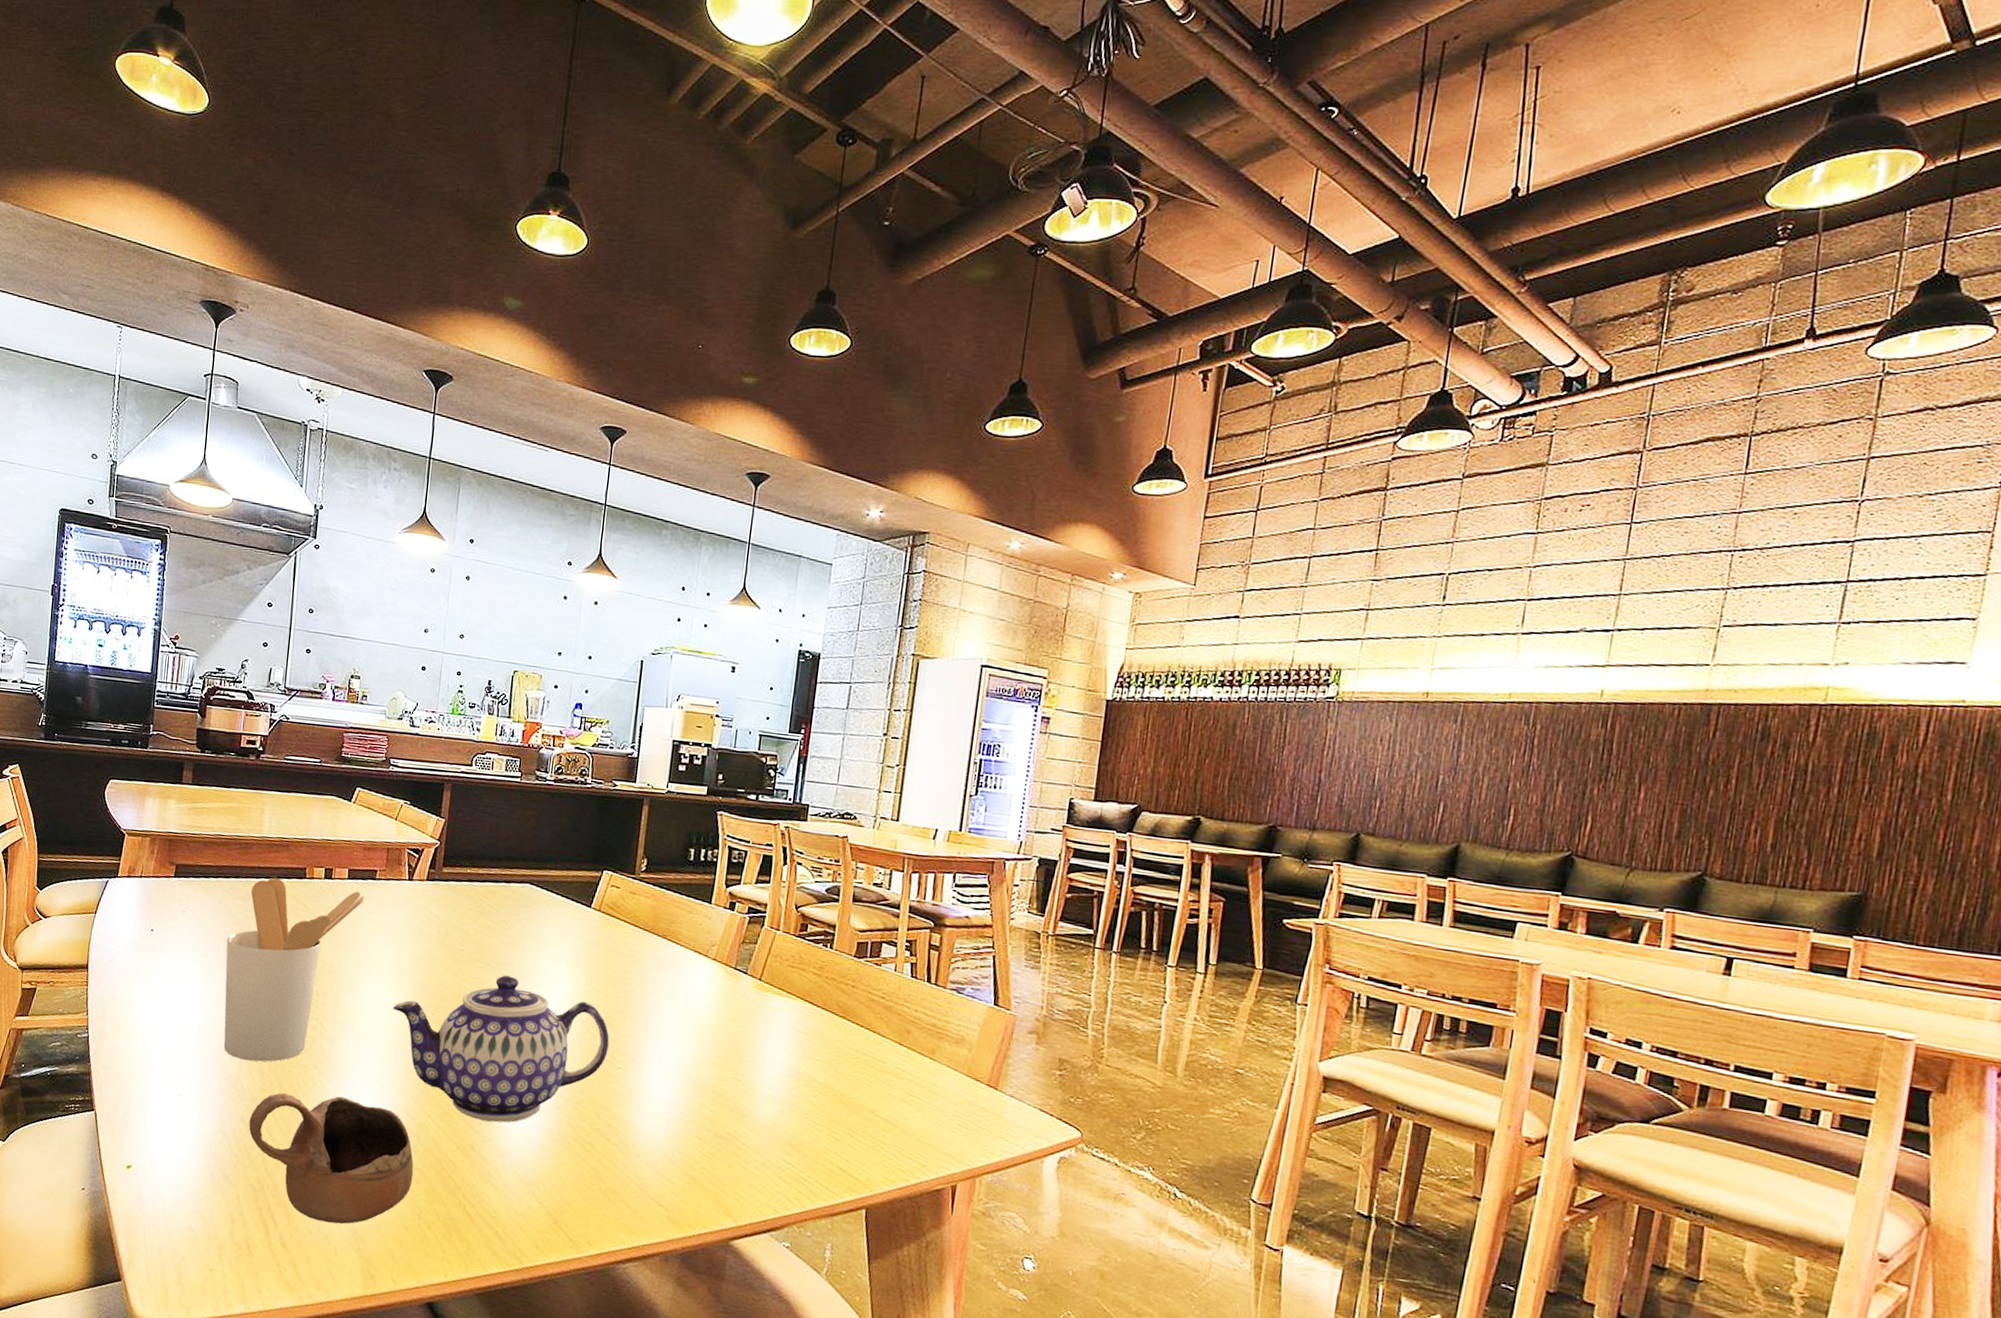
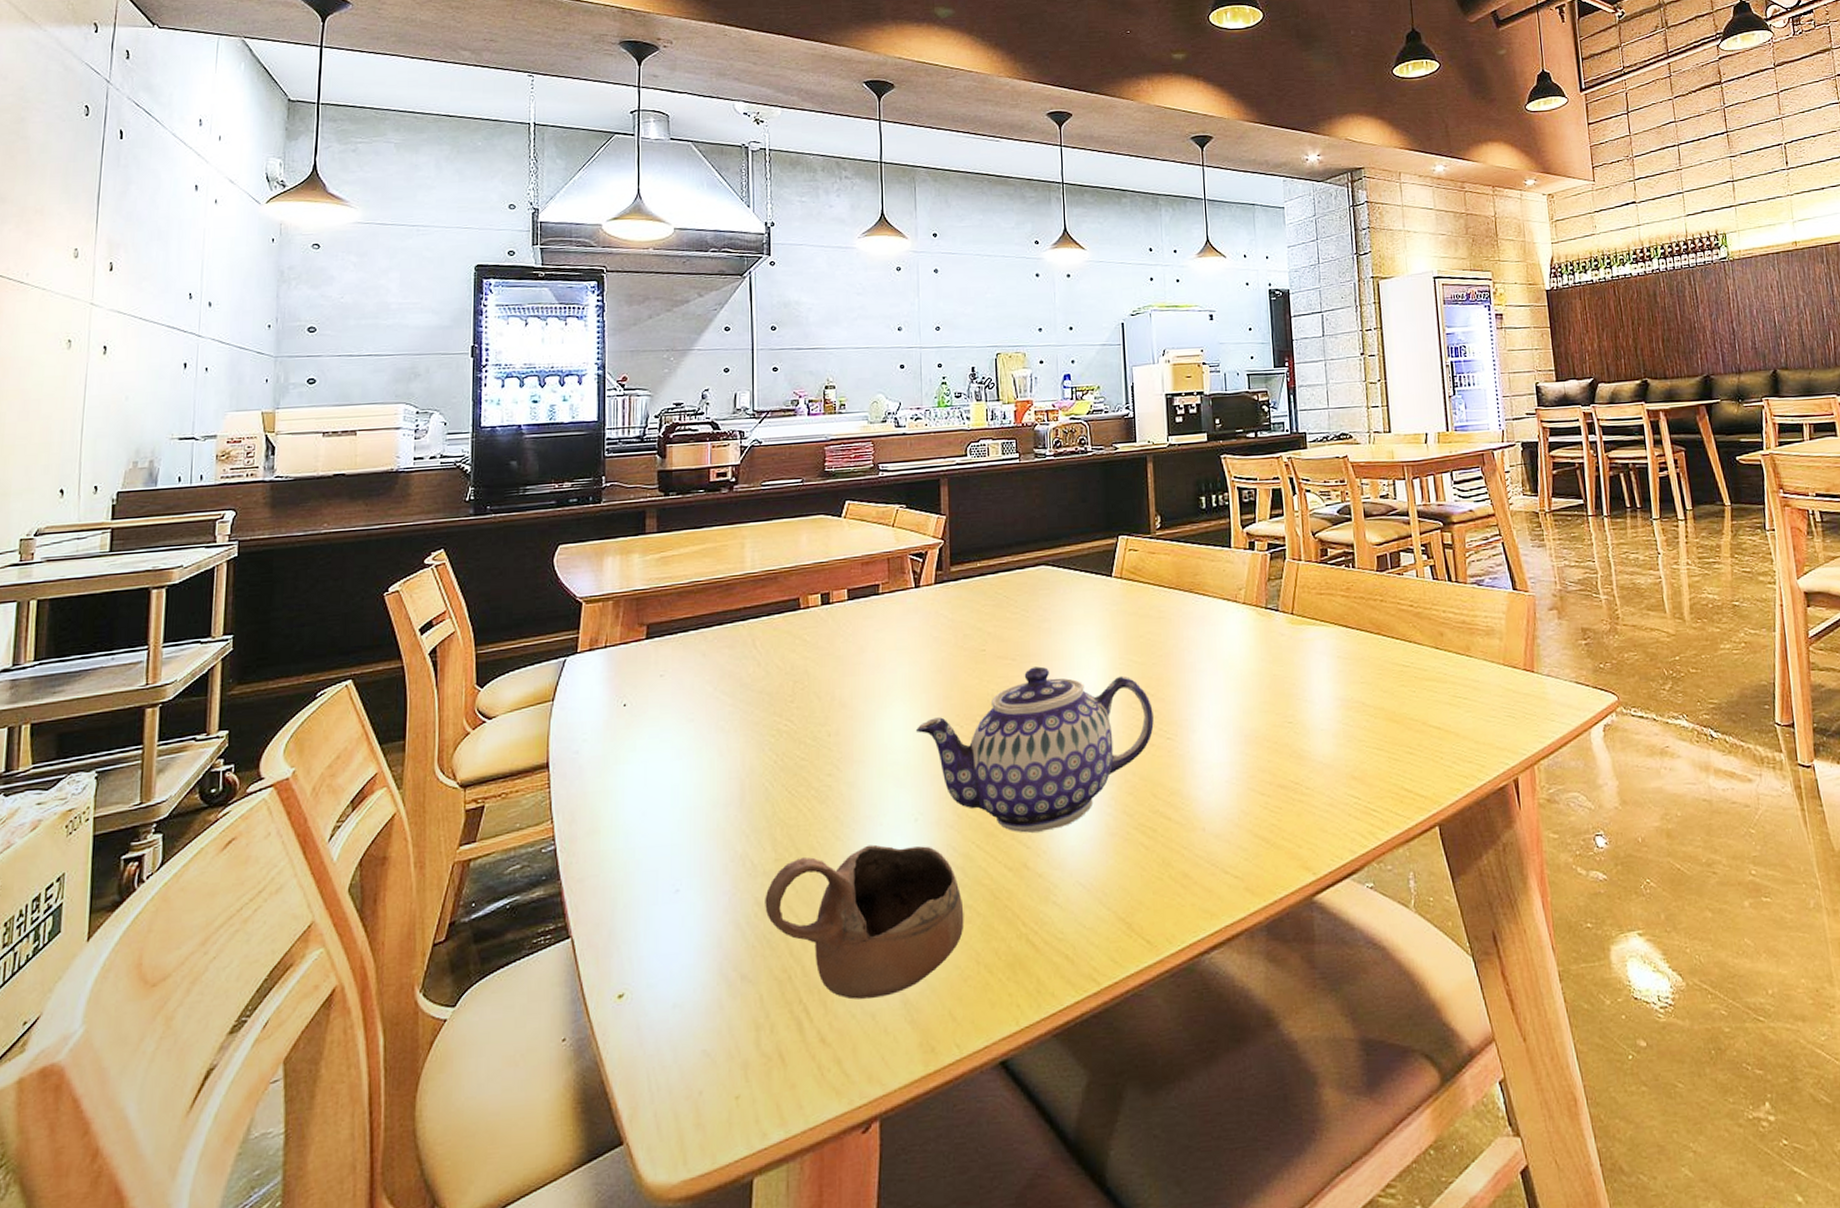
utensil holder: present [223,877,365,1062] -> none [715,611,870,831]

